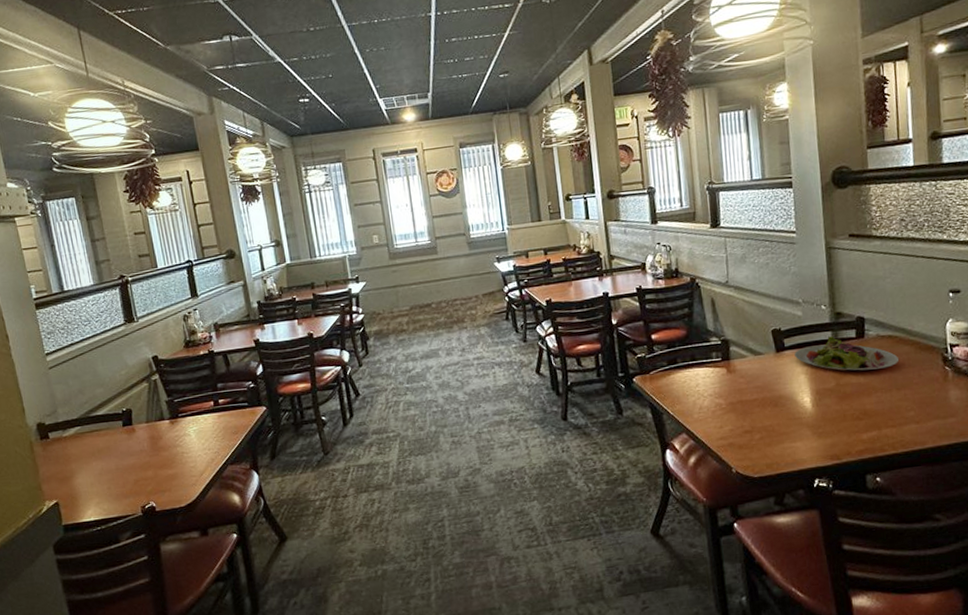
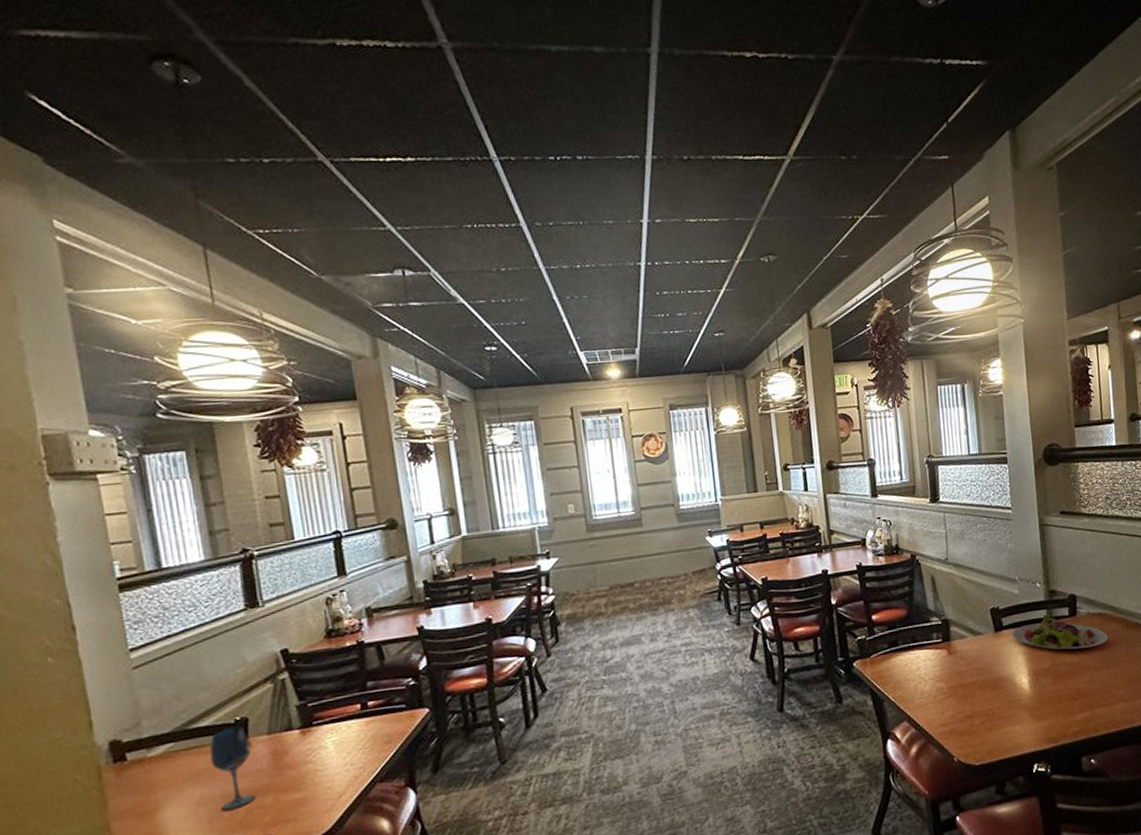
wineglass: none [105,415,140,481] -> present [209,725,255,812]

